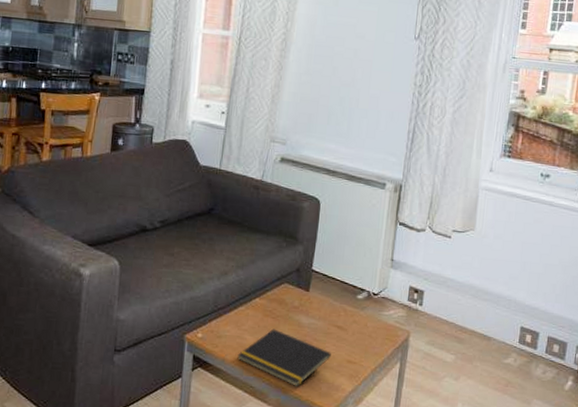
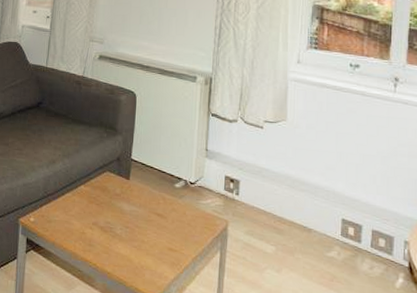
notepad: present [237,328,331,388] -> none [66,215,153,273]

